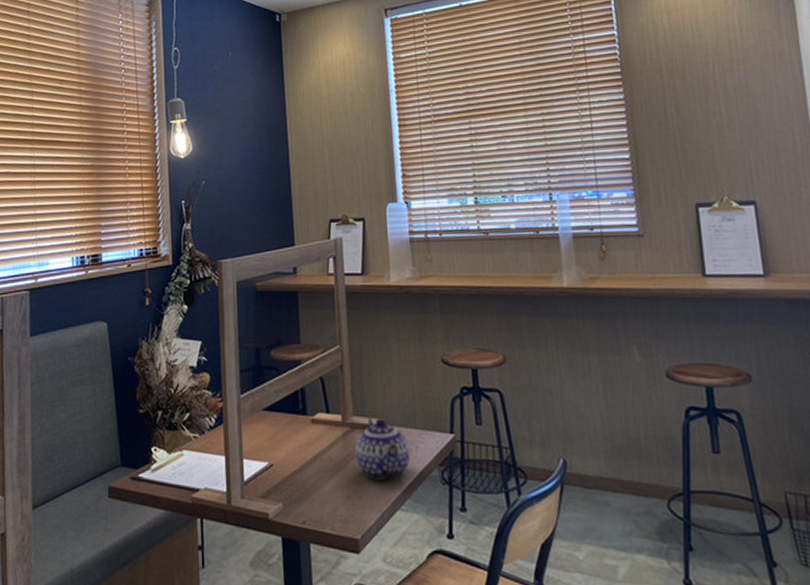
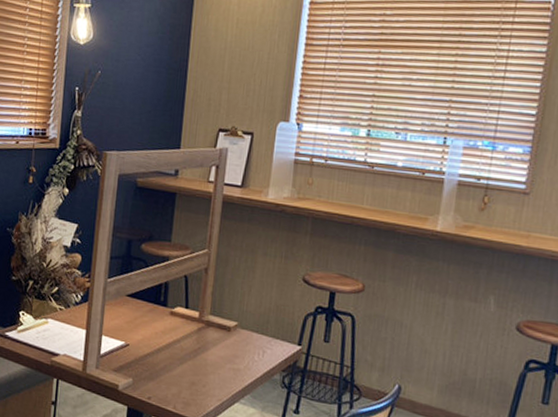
teapot: present [355,417,411,479] -> none [206,319,258,375]

